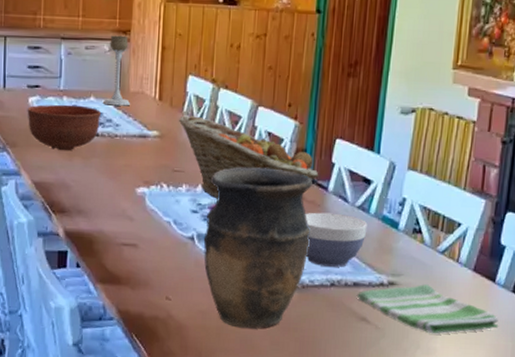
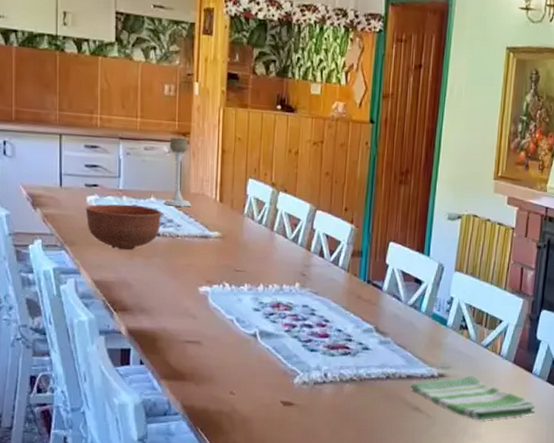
fruit basket: present [178,115,319,199] -> none [239,217,374,298]
vase: present [204,167,312,329] -> none [266,267,368,420]
bowl: present [305,212,368,267] -> none [362,310,419,361]

